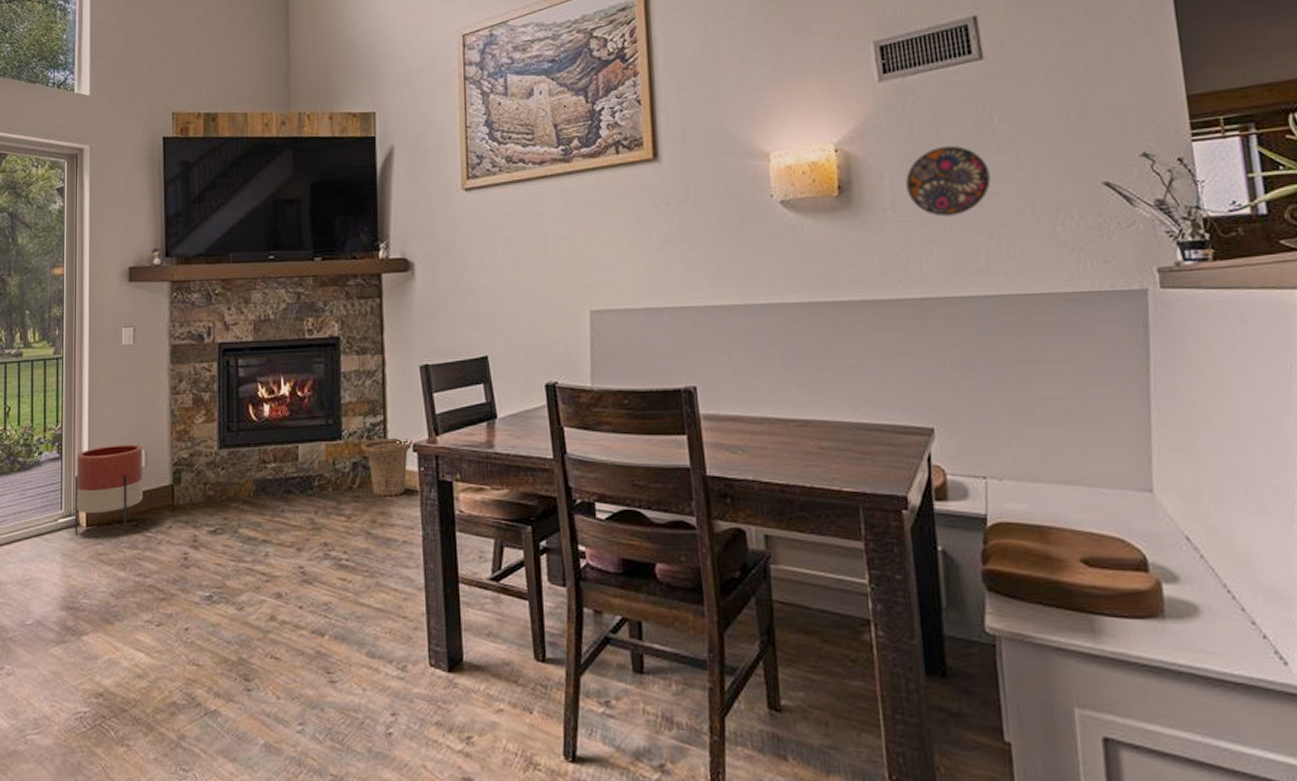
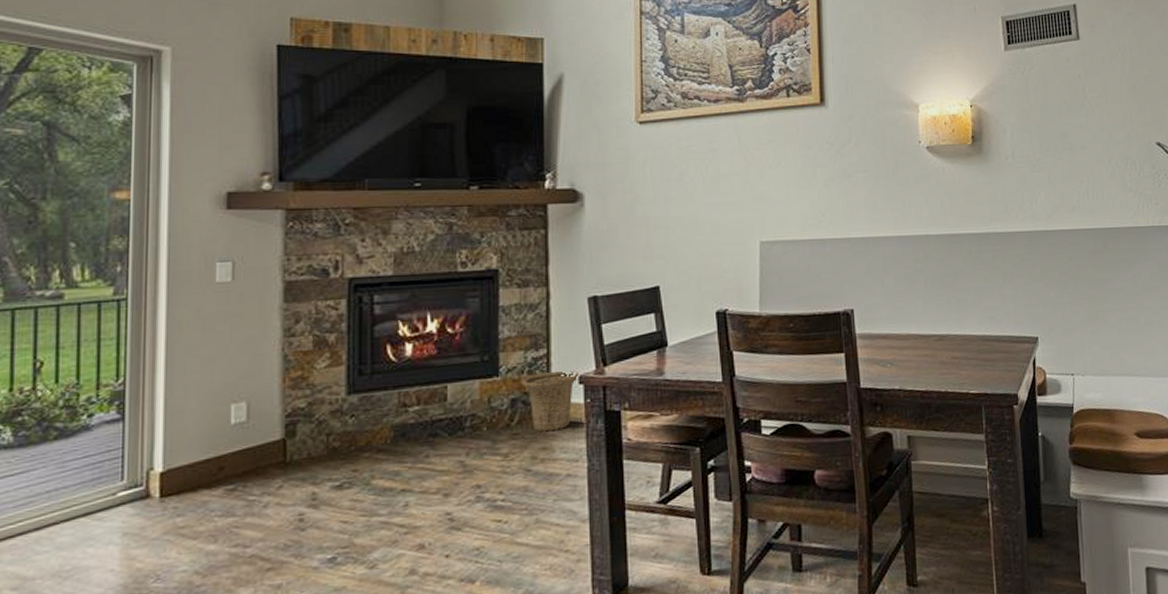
planter: present [74,444,143,535] -> none [142,396,244,509]
decorative plate: present [906,145,991,217] -> none [1022,107,1082,165]

